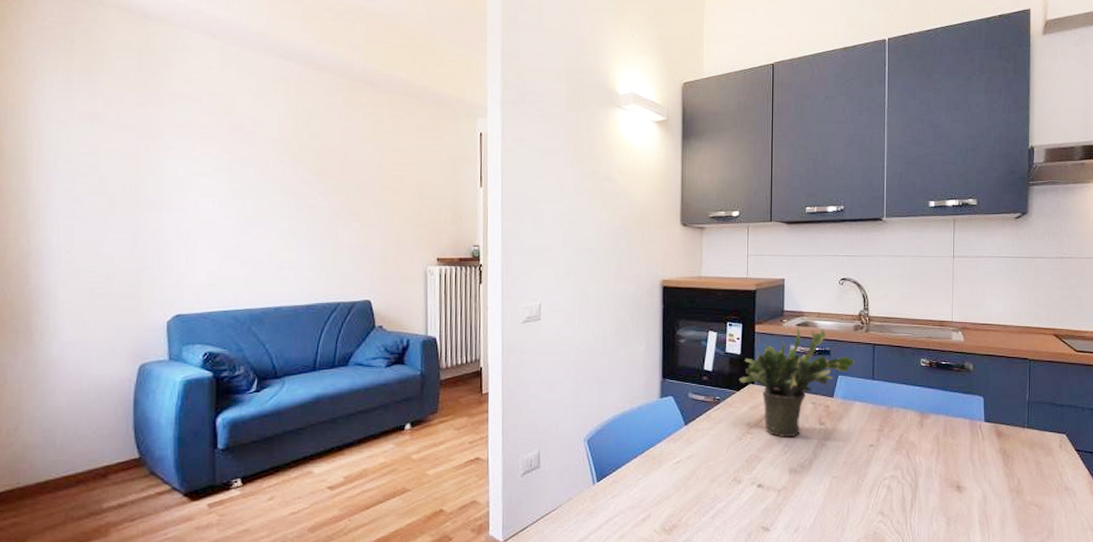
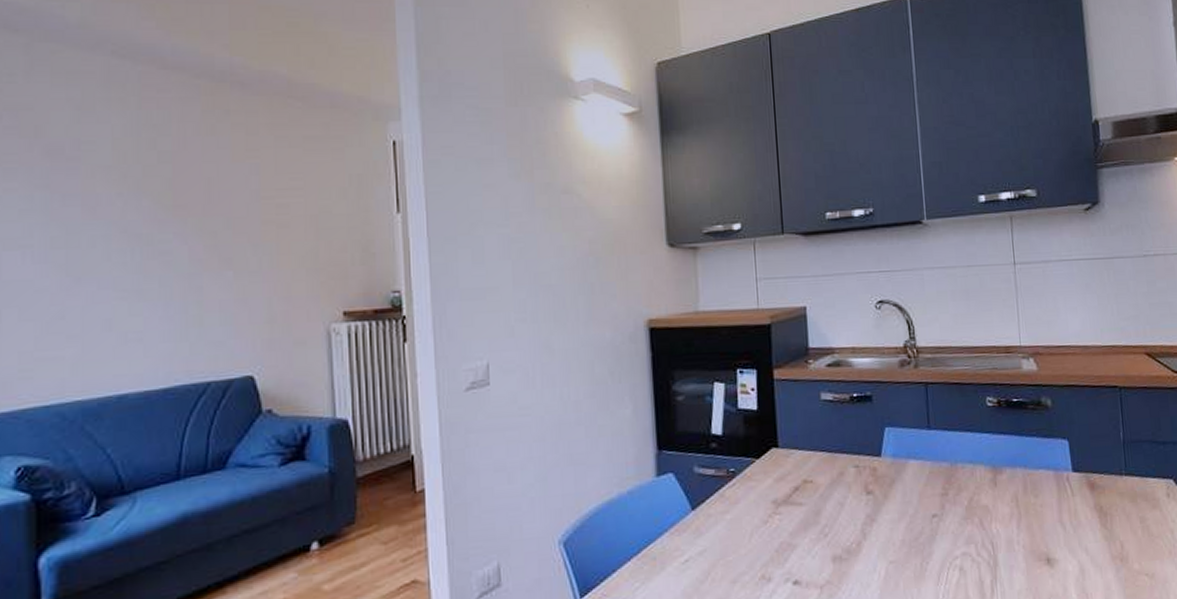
potted plant: present [738,326,854,438] -> none [757,367,904,515]

